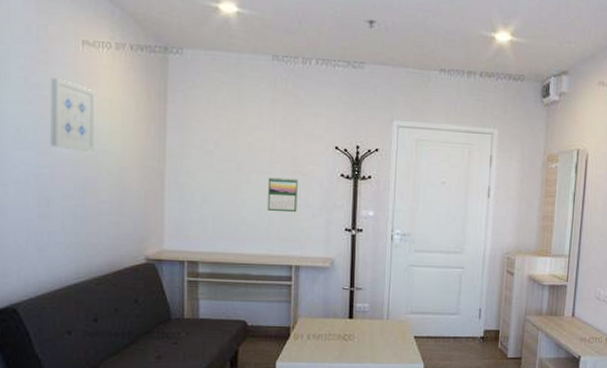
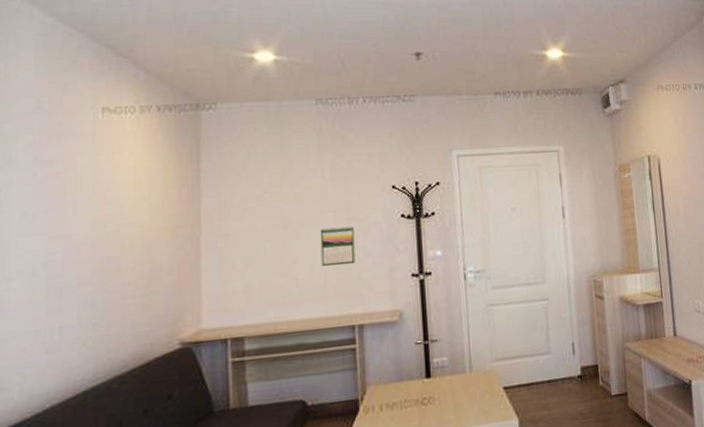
wall art: present [49,78,96,152] -> none [62,151,118,228]

